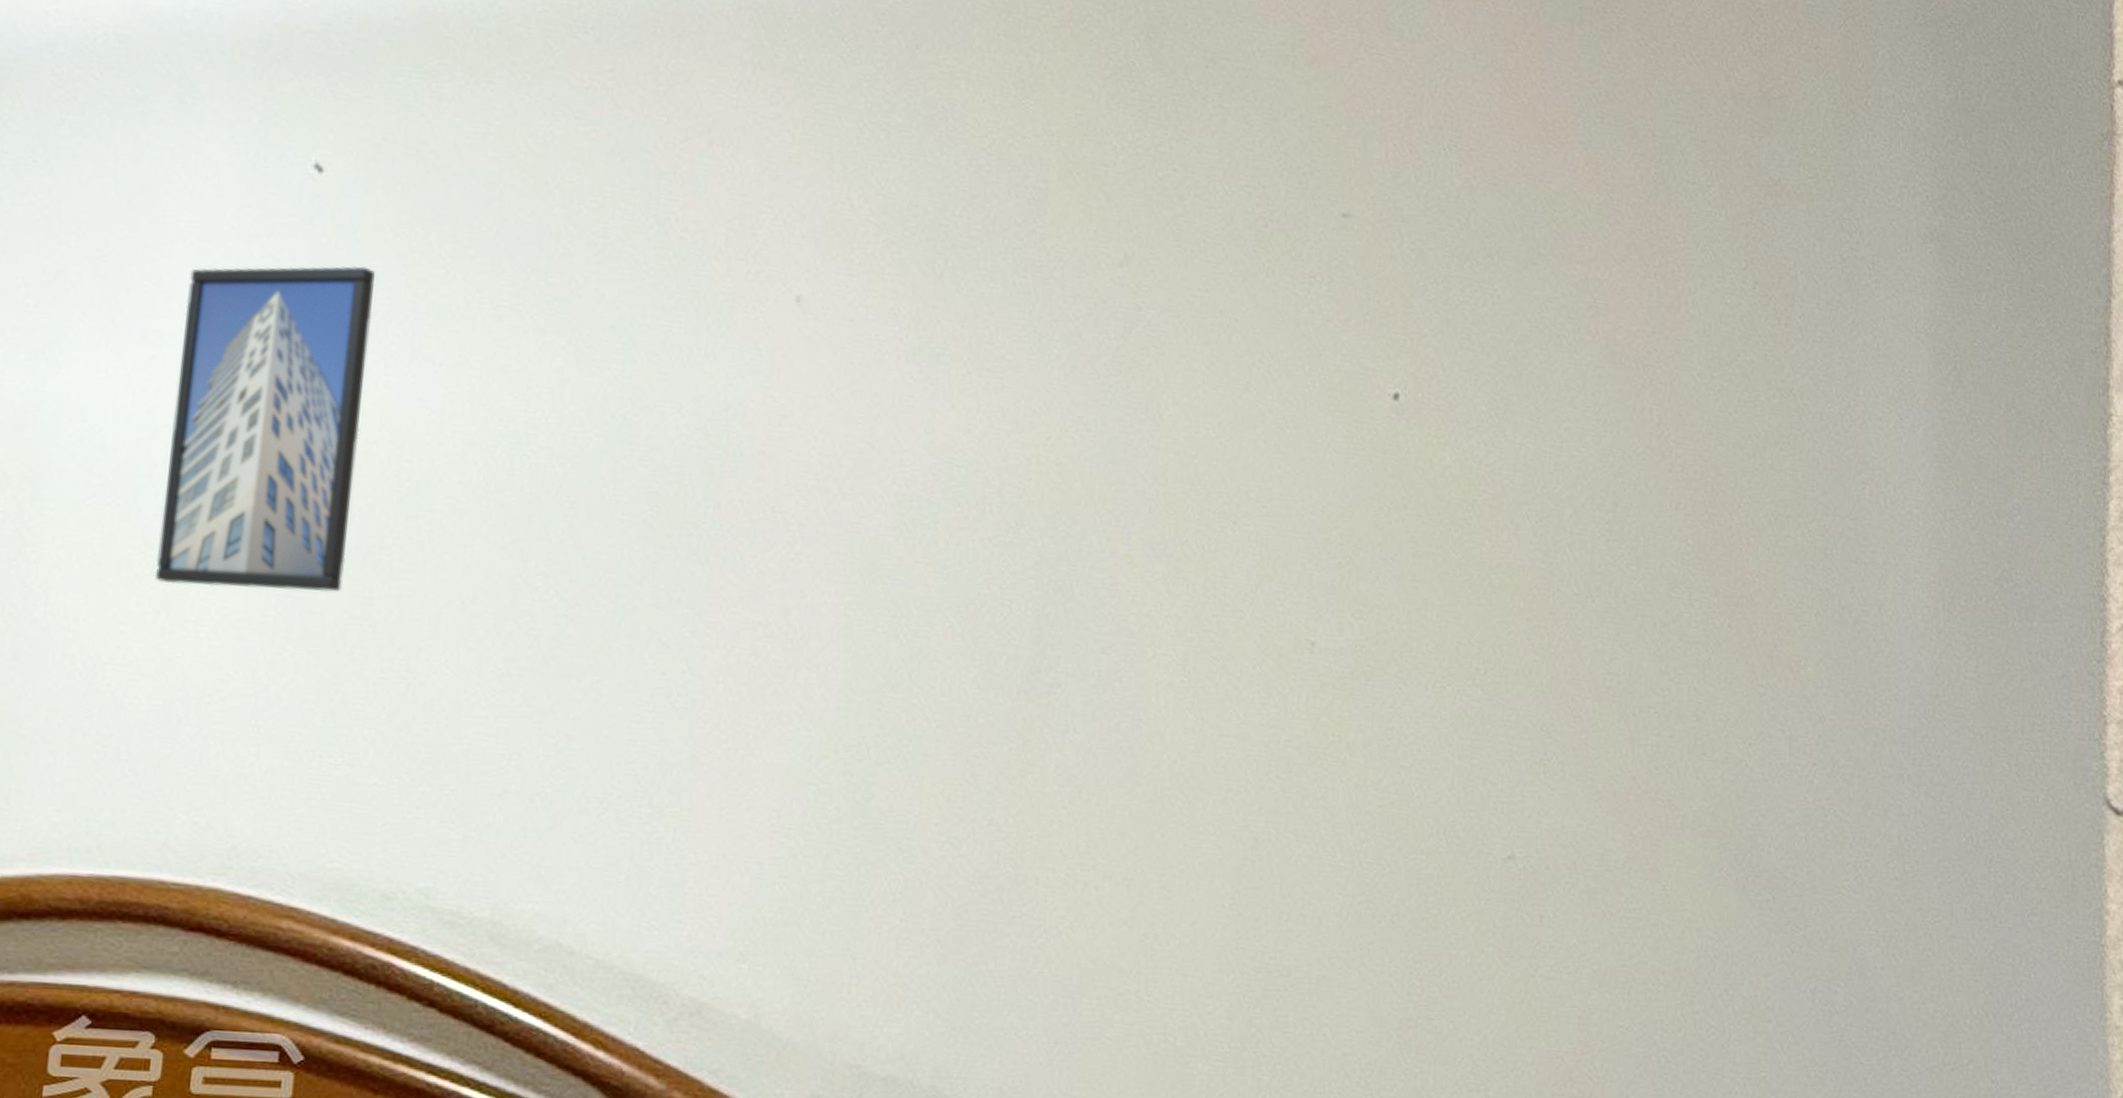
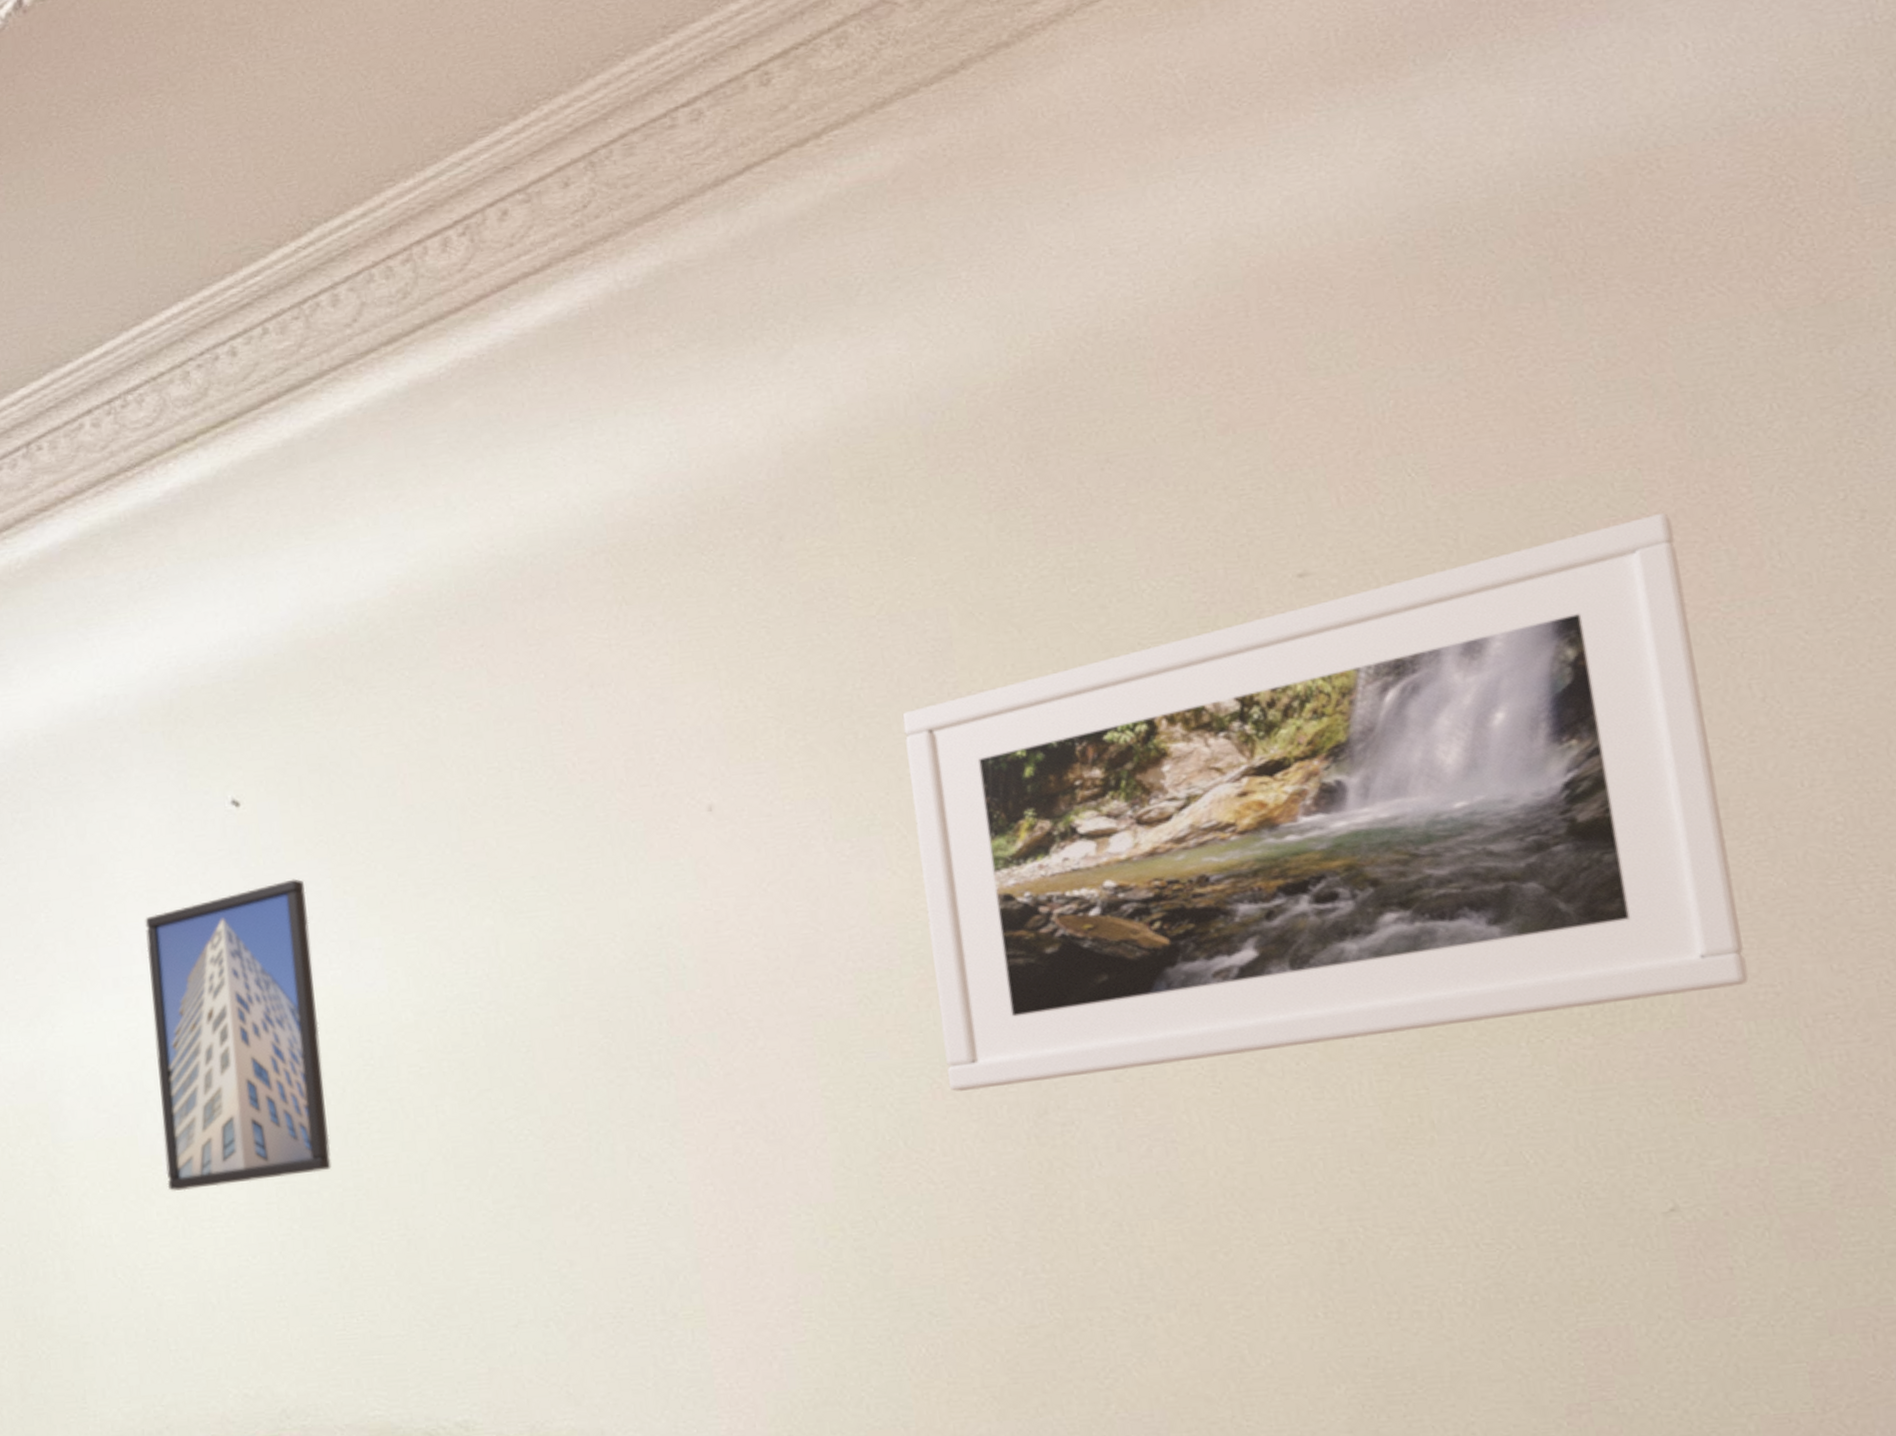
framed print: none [959,240,1625,670] -> present [902,512,1749,1092]

